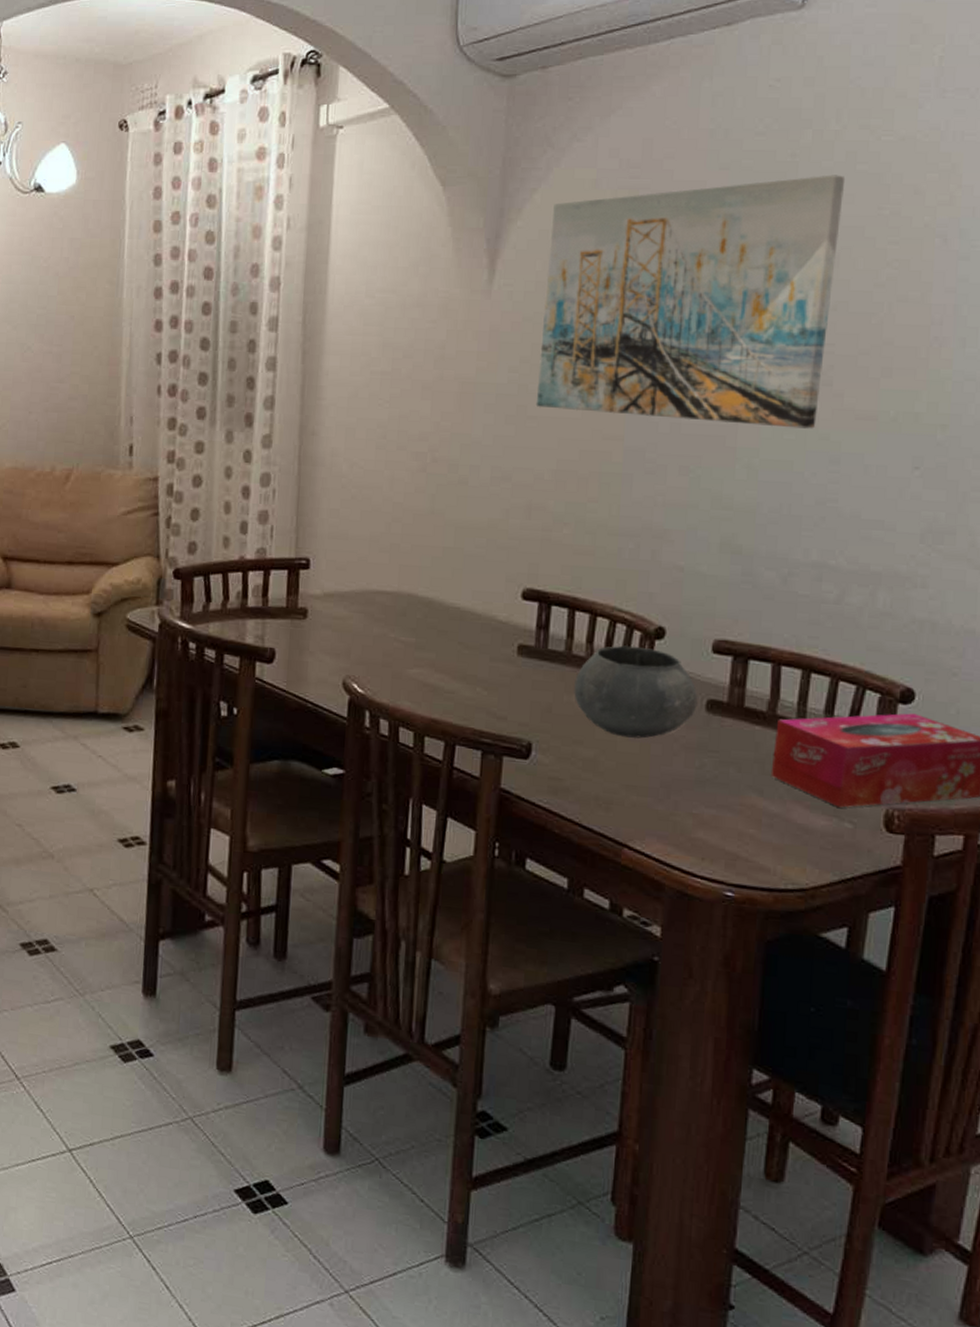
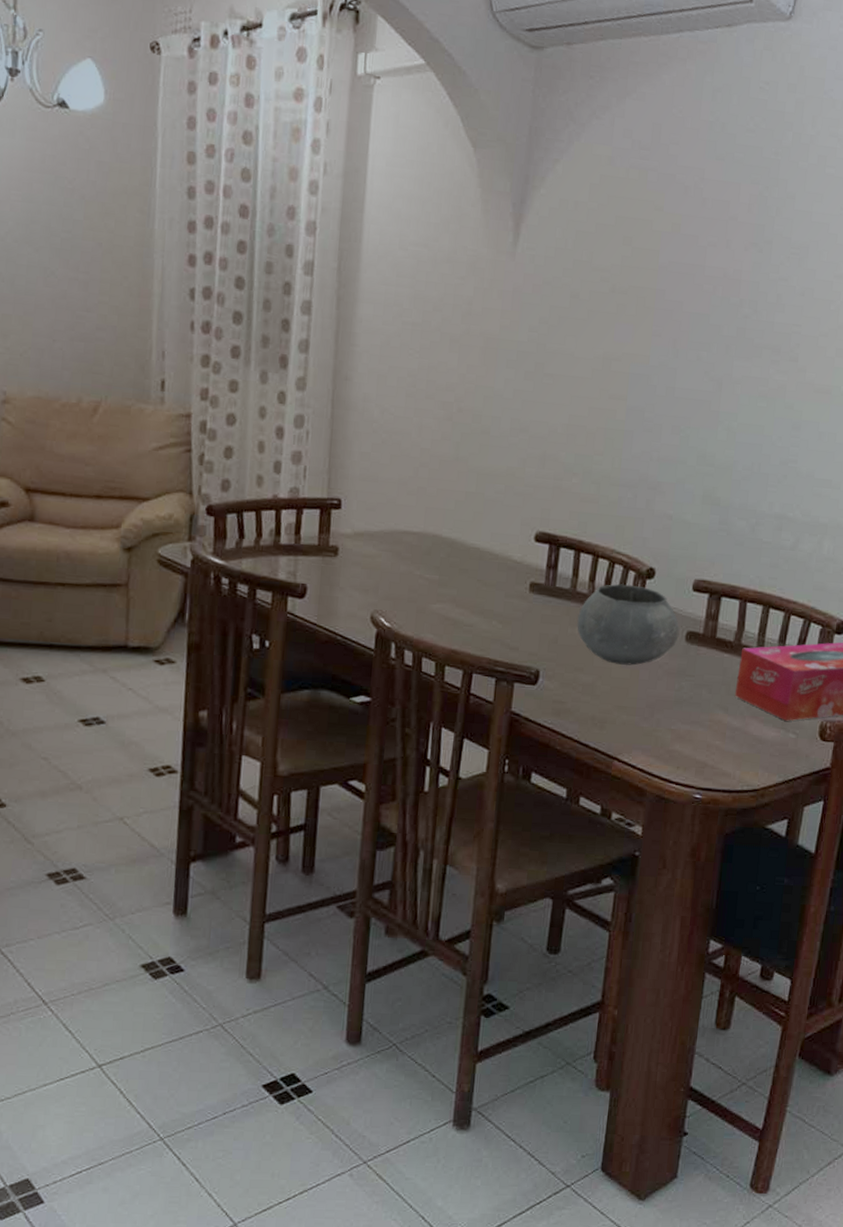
wall art: present [535,175,846,429] -> none [552,174,817,399]

